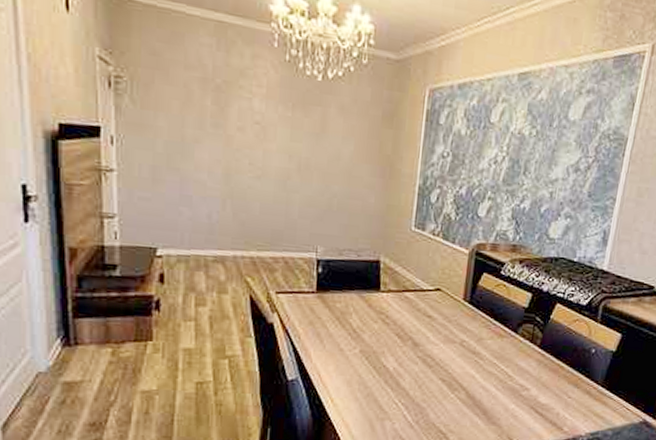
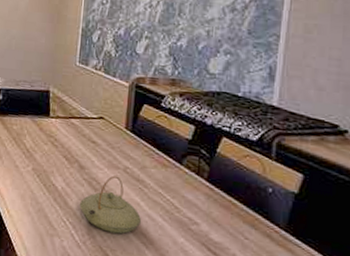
teapot: none [413,350,475,409] -> present [80,175,141,234]

